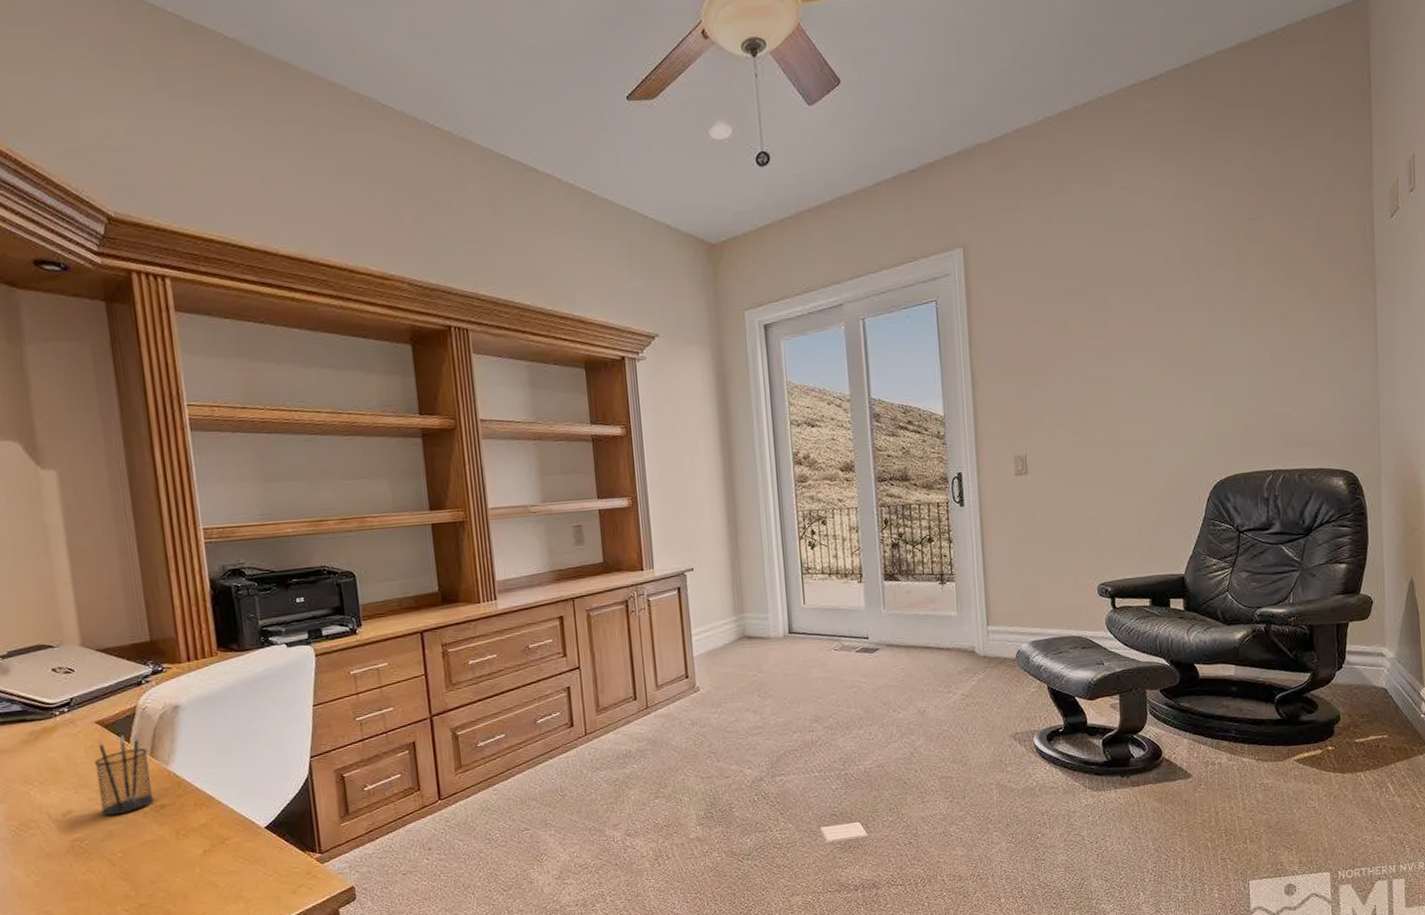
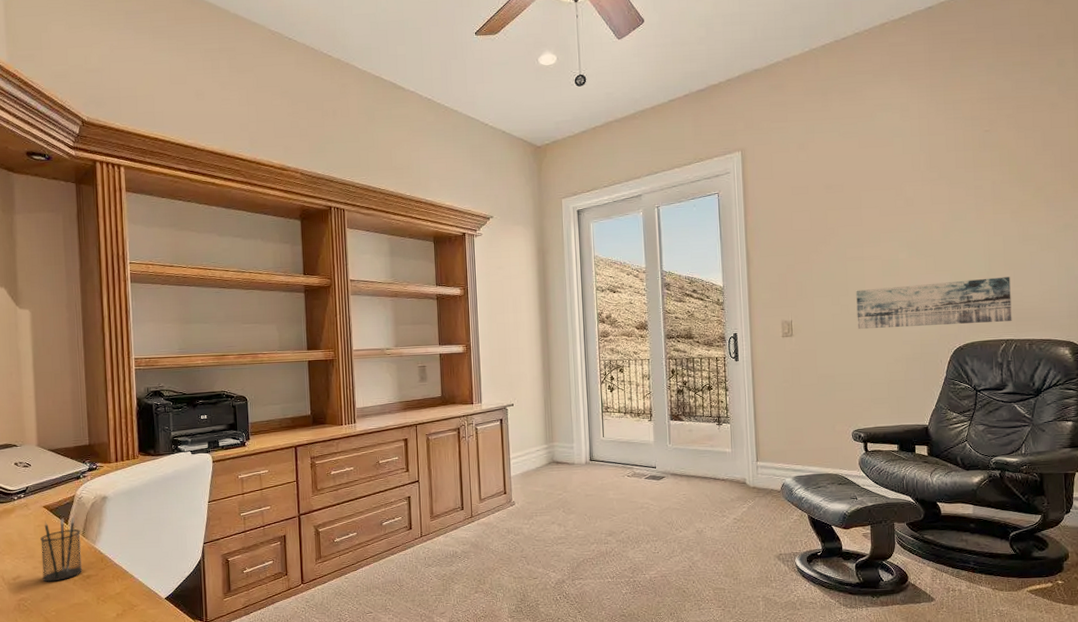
wall art: none [1101,395,1280,464] -> present [856,277,1012,330]

